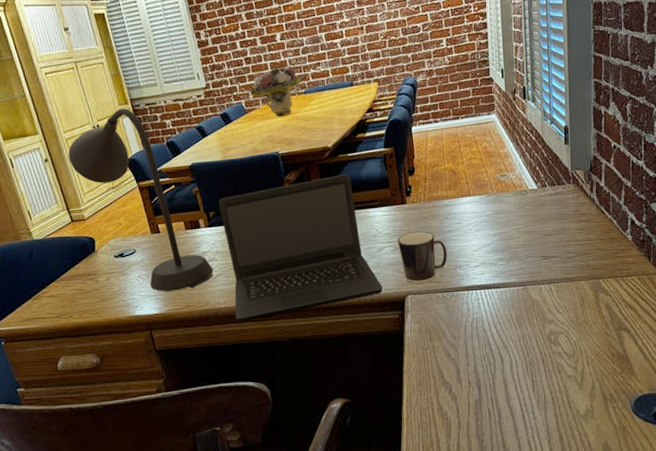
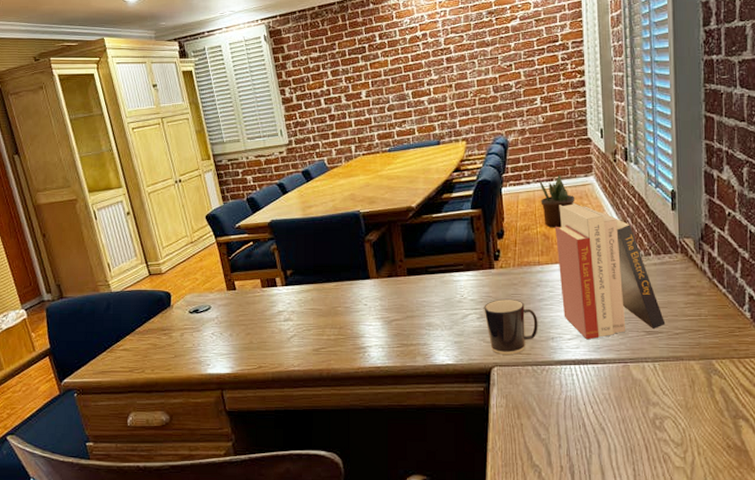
desk lamp: present [68,108,214,291] -> none [150,163,288,350]
laptop: present [218,173,383,322] -> none [296,235,466,386]
flower arrangement: present [250,65,305,117] -> none [332,122,390,175]
planter: none [446,113,478,164] -> present [539,174,574,228]
books: none [461,139,560,266] -> present [554,202,666,340]

